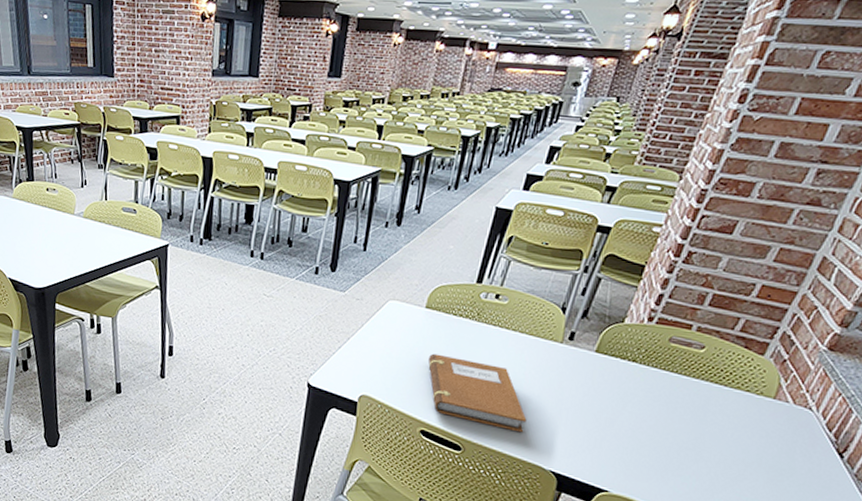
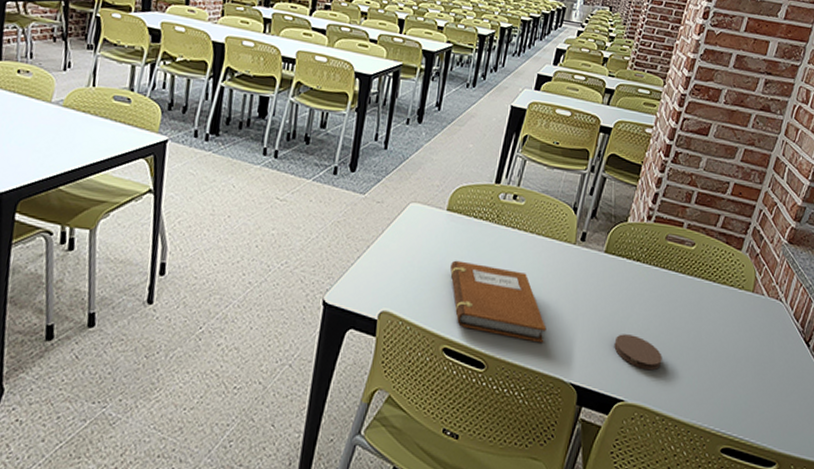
coaster: none [600,430,656,467] -> present [614,334,662,371]

